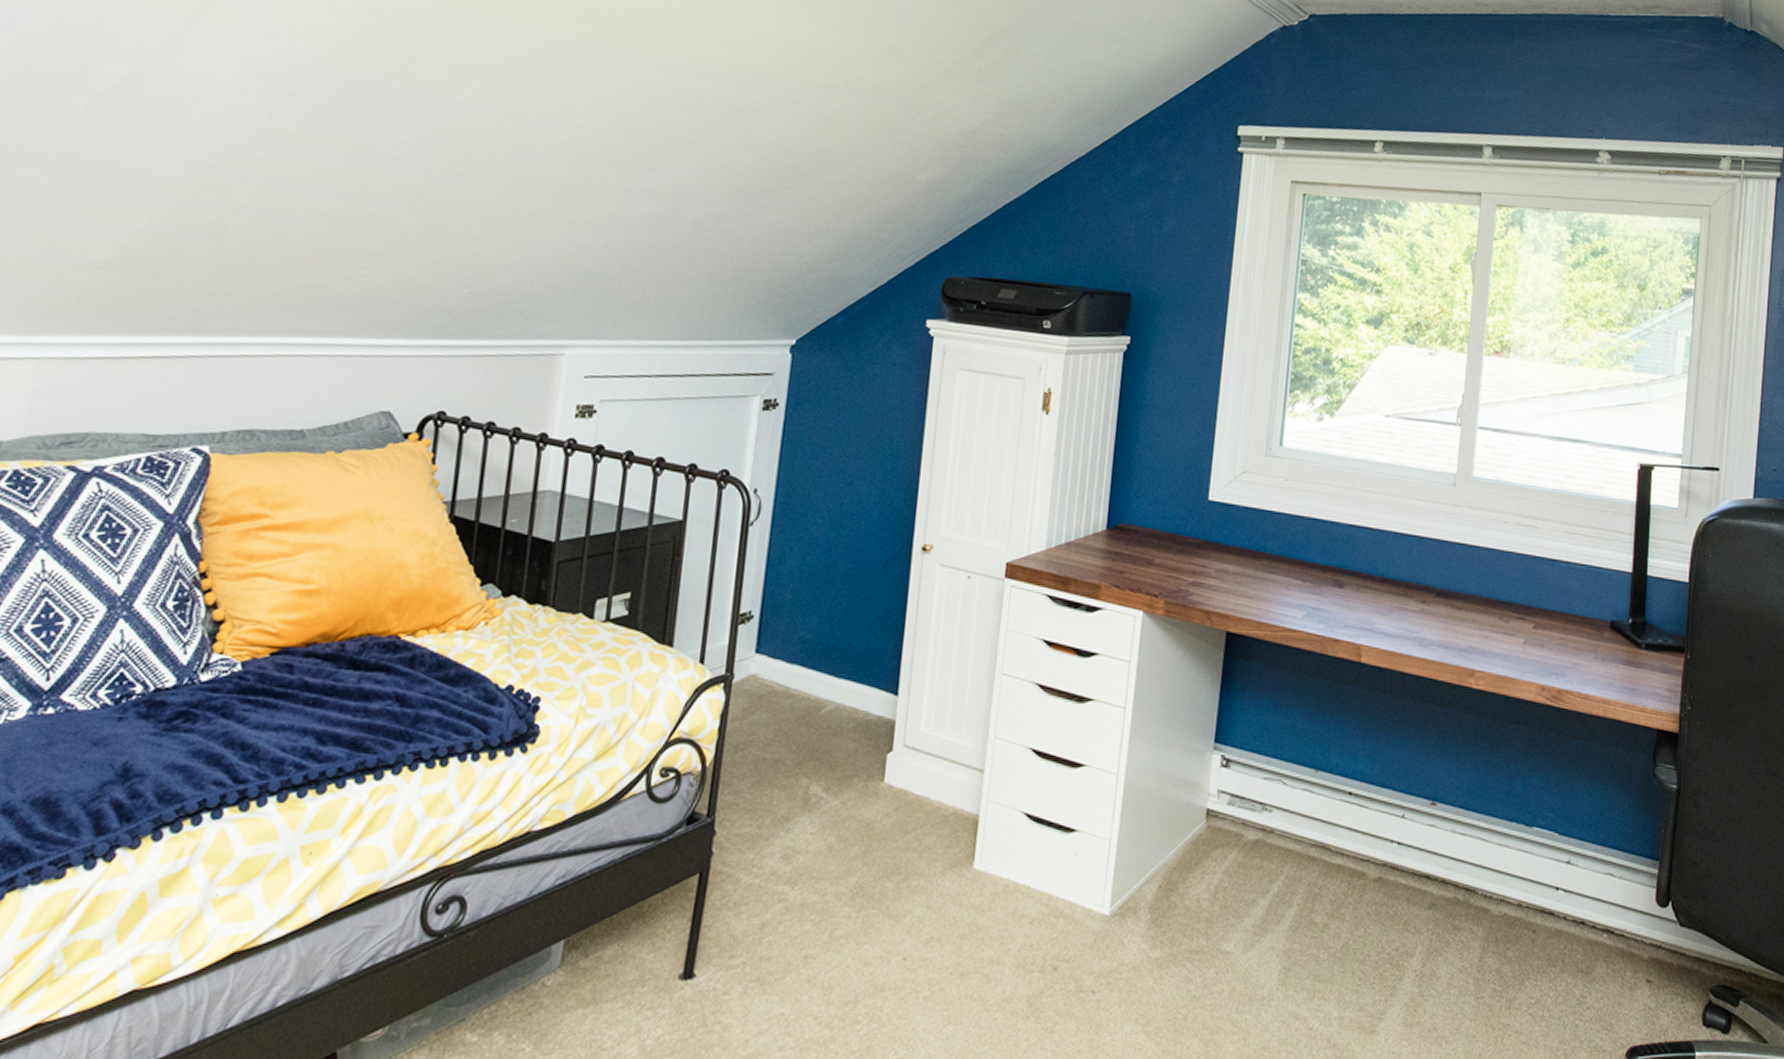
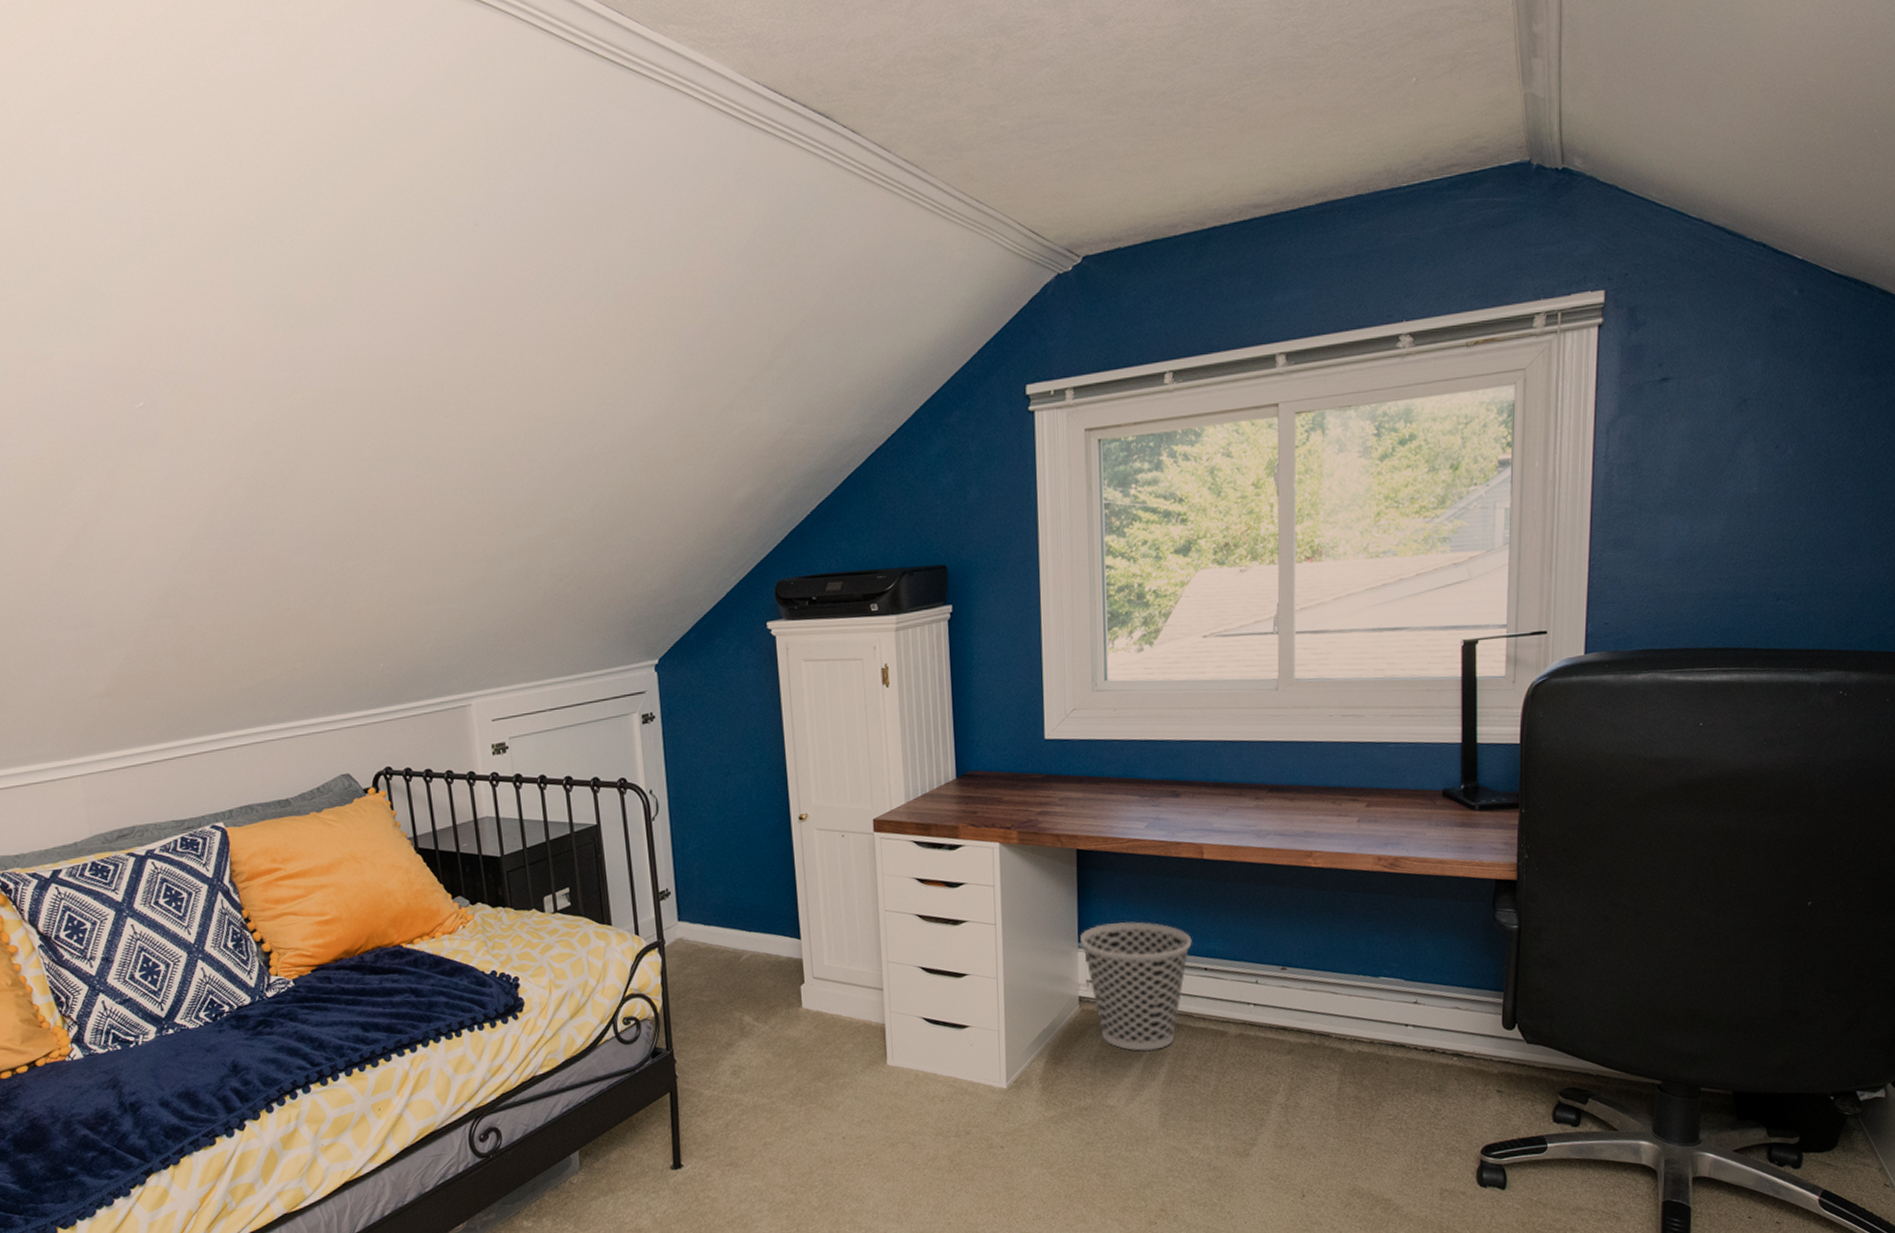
wastebasket: none [1216,724,1339,887] -> present [1079,921,1192,1051]

